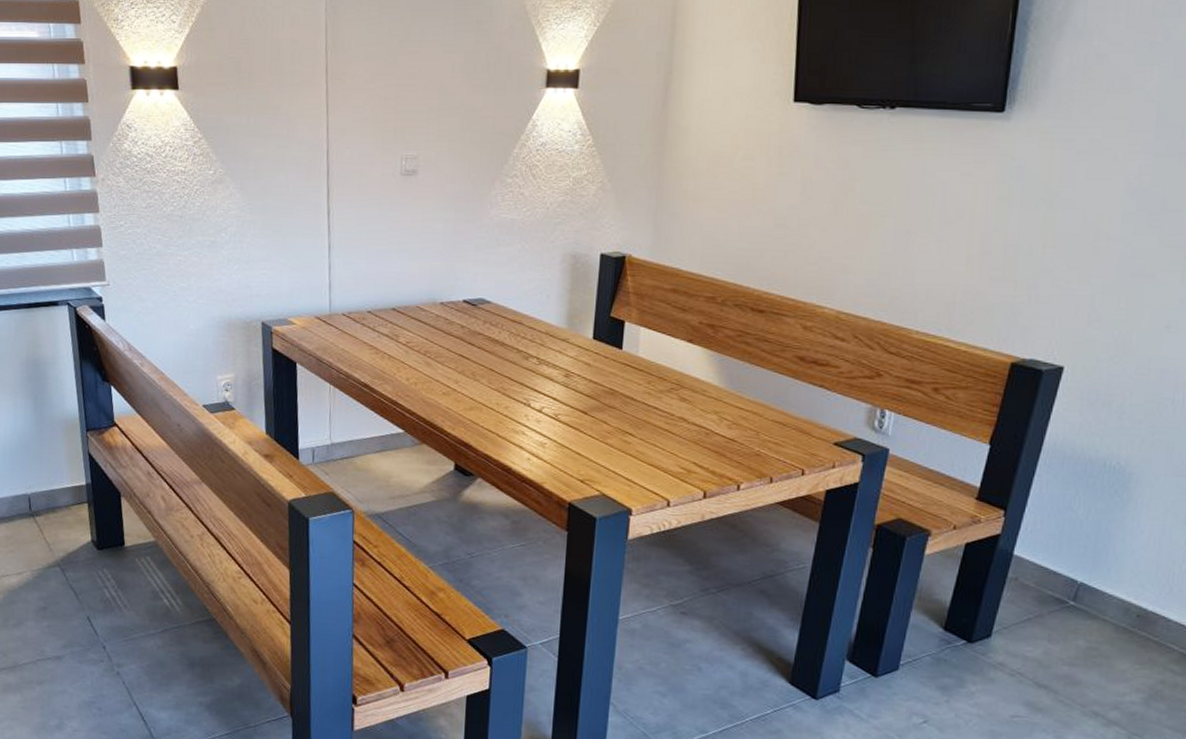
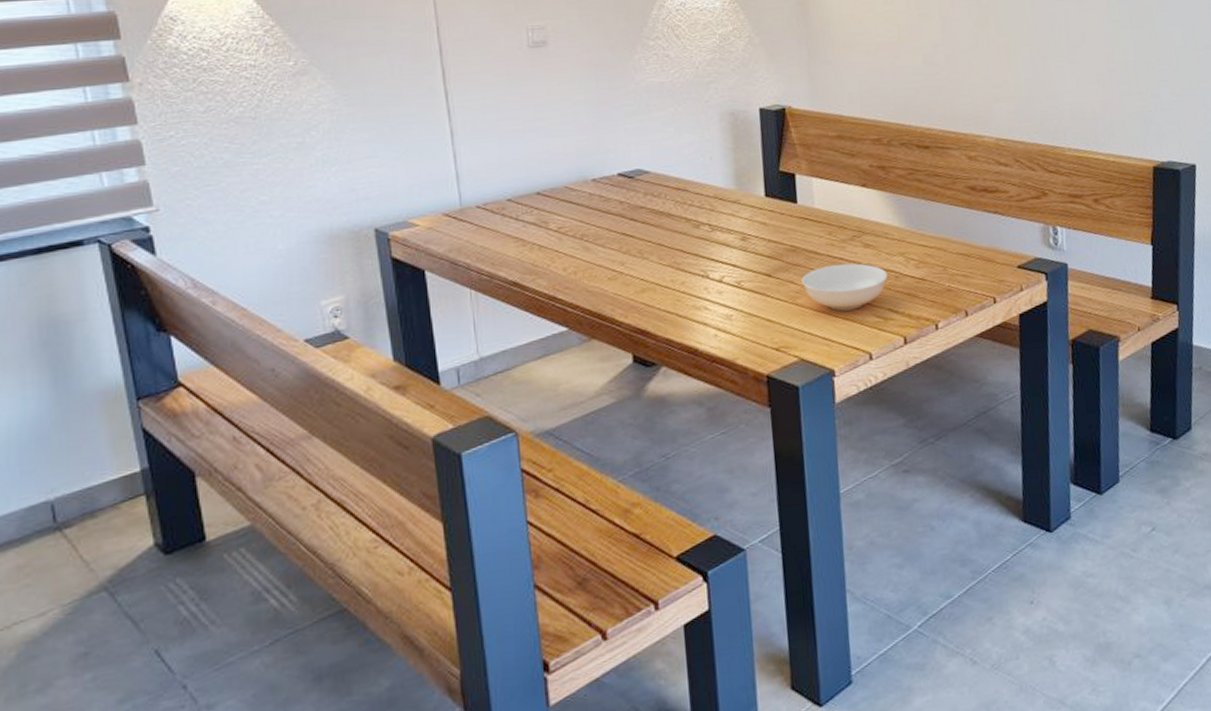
bowl: none [615,412,699,458] -> present [802,263,888,311]

